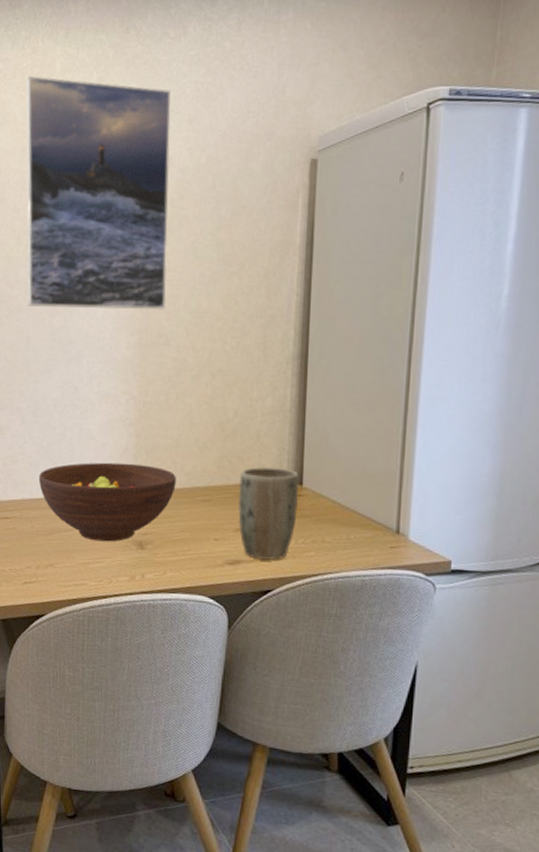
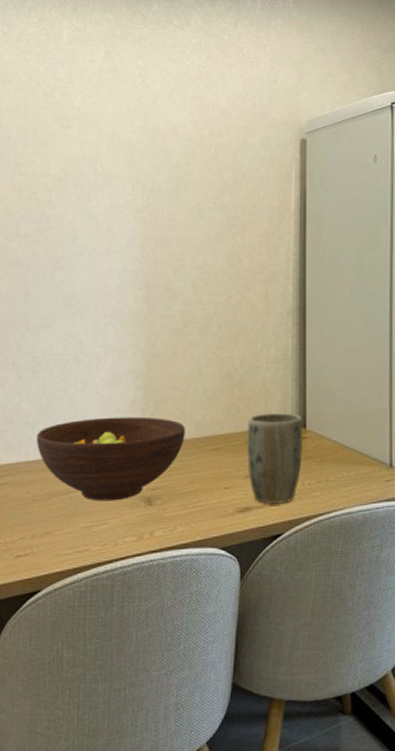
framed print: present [25,76,171,310] -> none [28,42,176,265]

